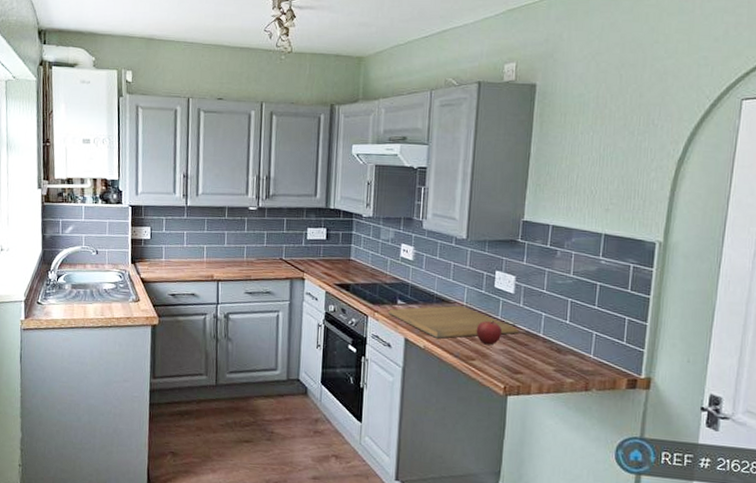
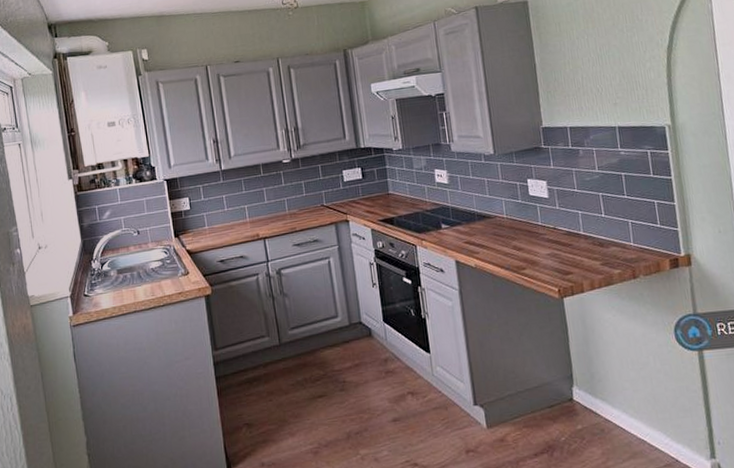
chopping board: present [387,305,520,339] -> none [434,218,562,255]
fruit: present [476,320,503,345] -> none [520,227,546,252]

